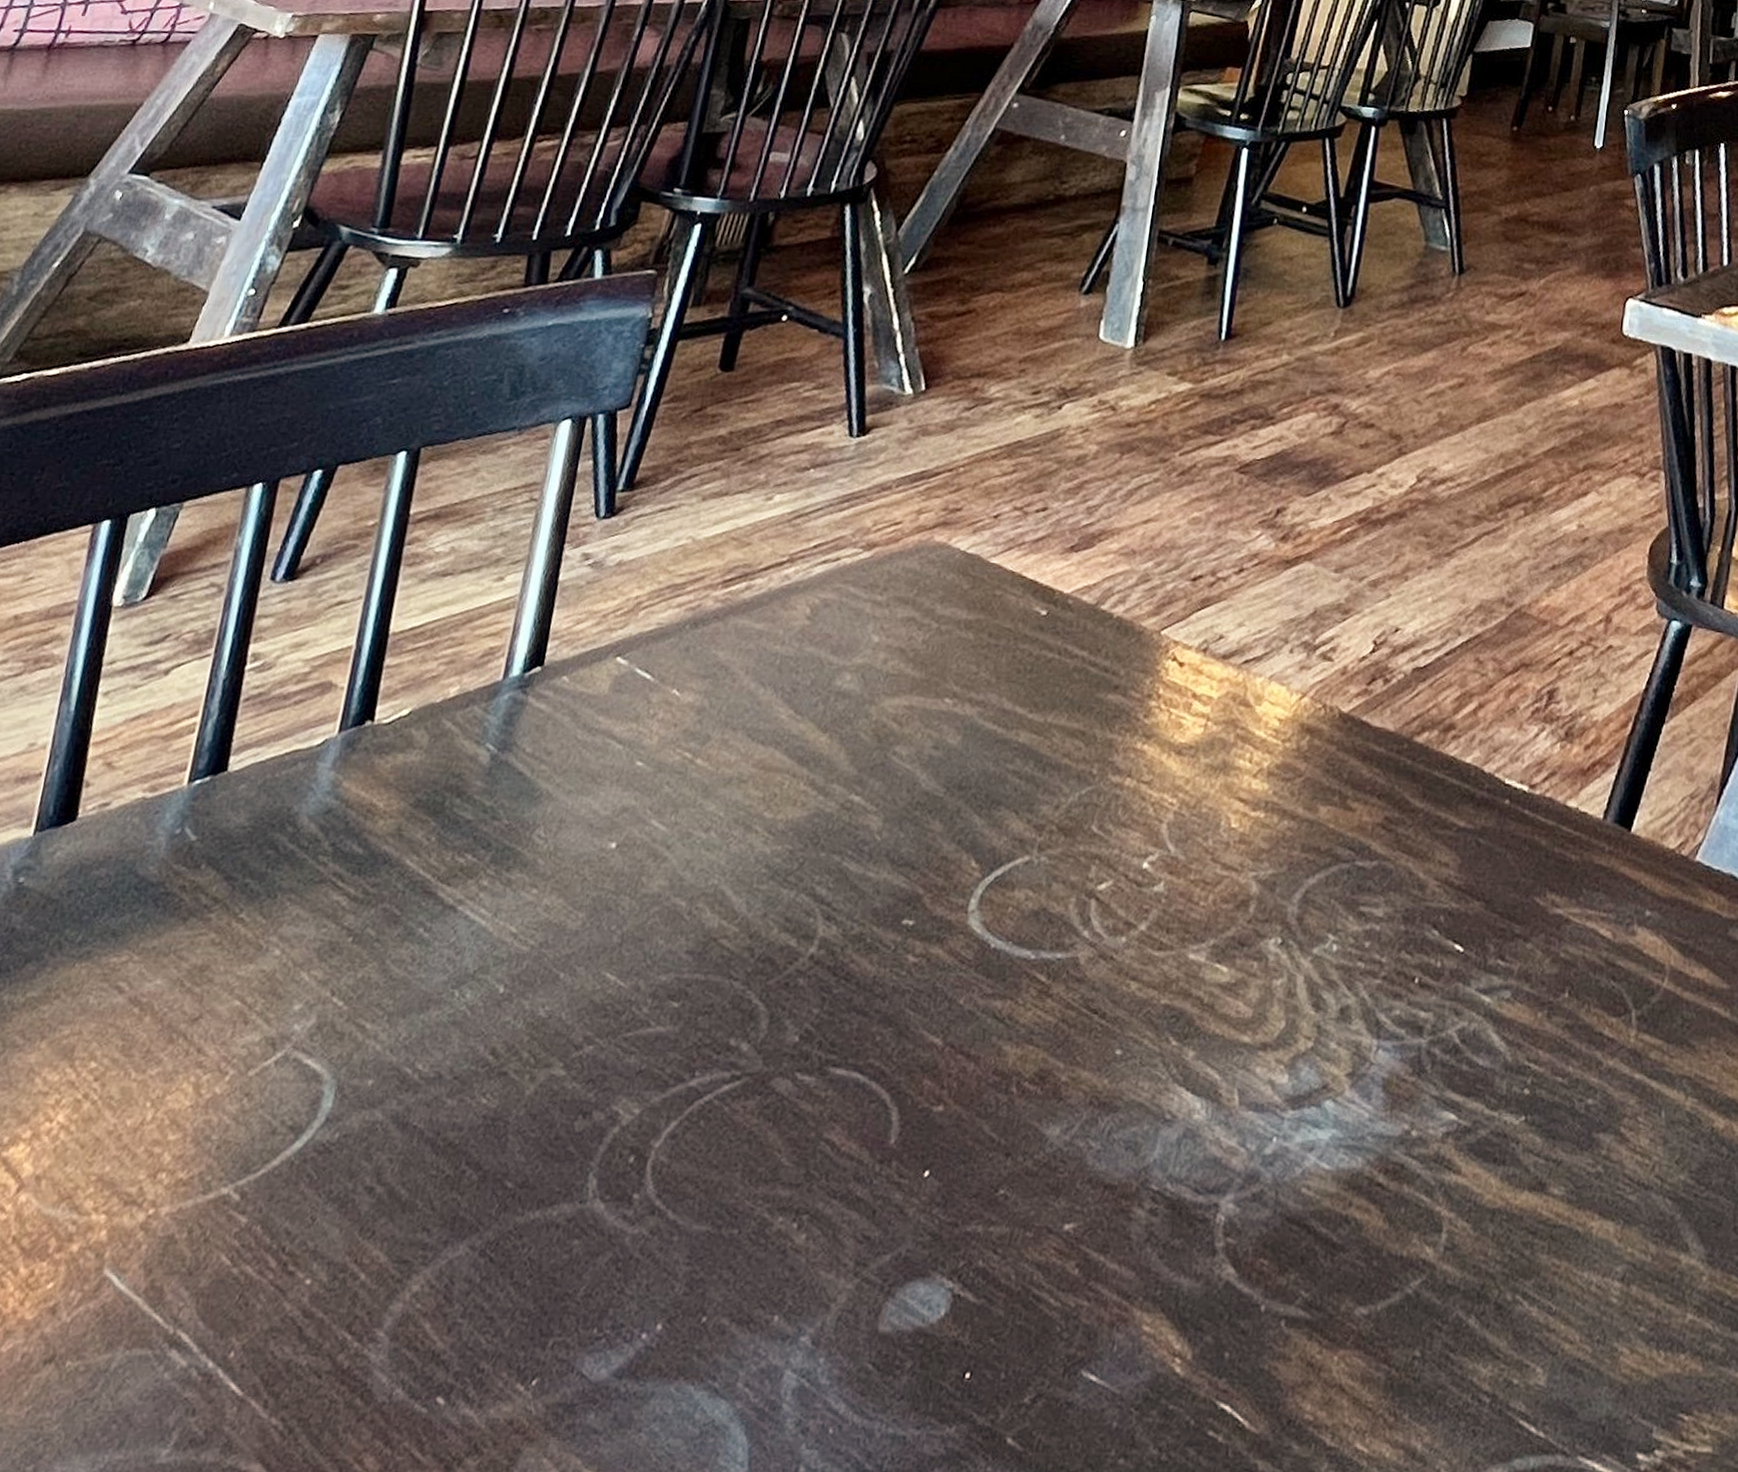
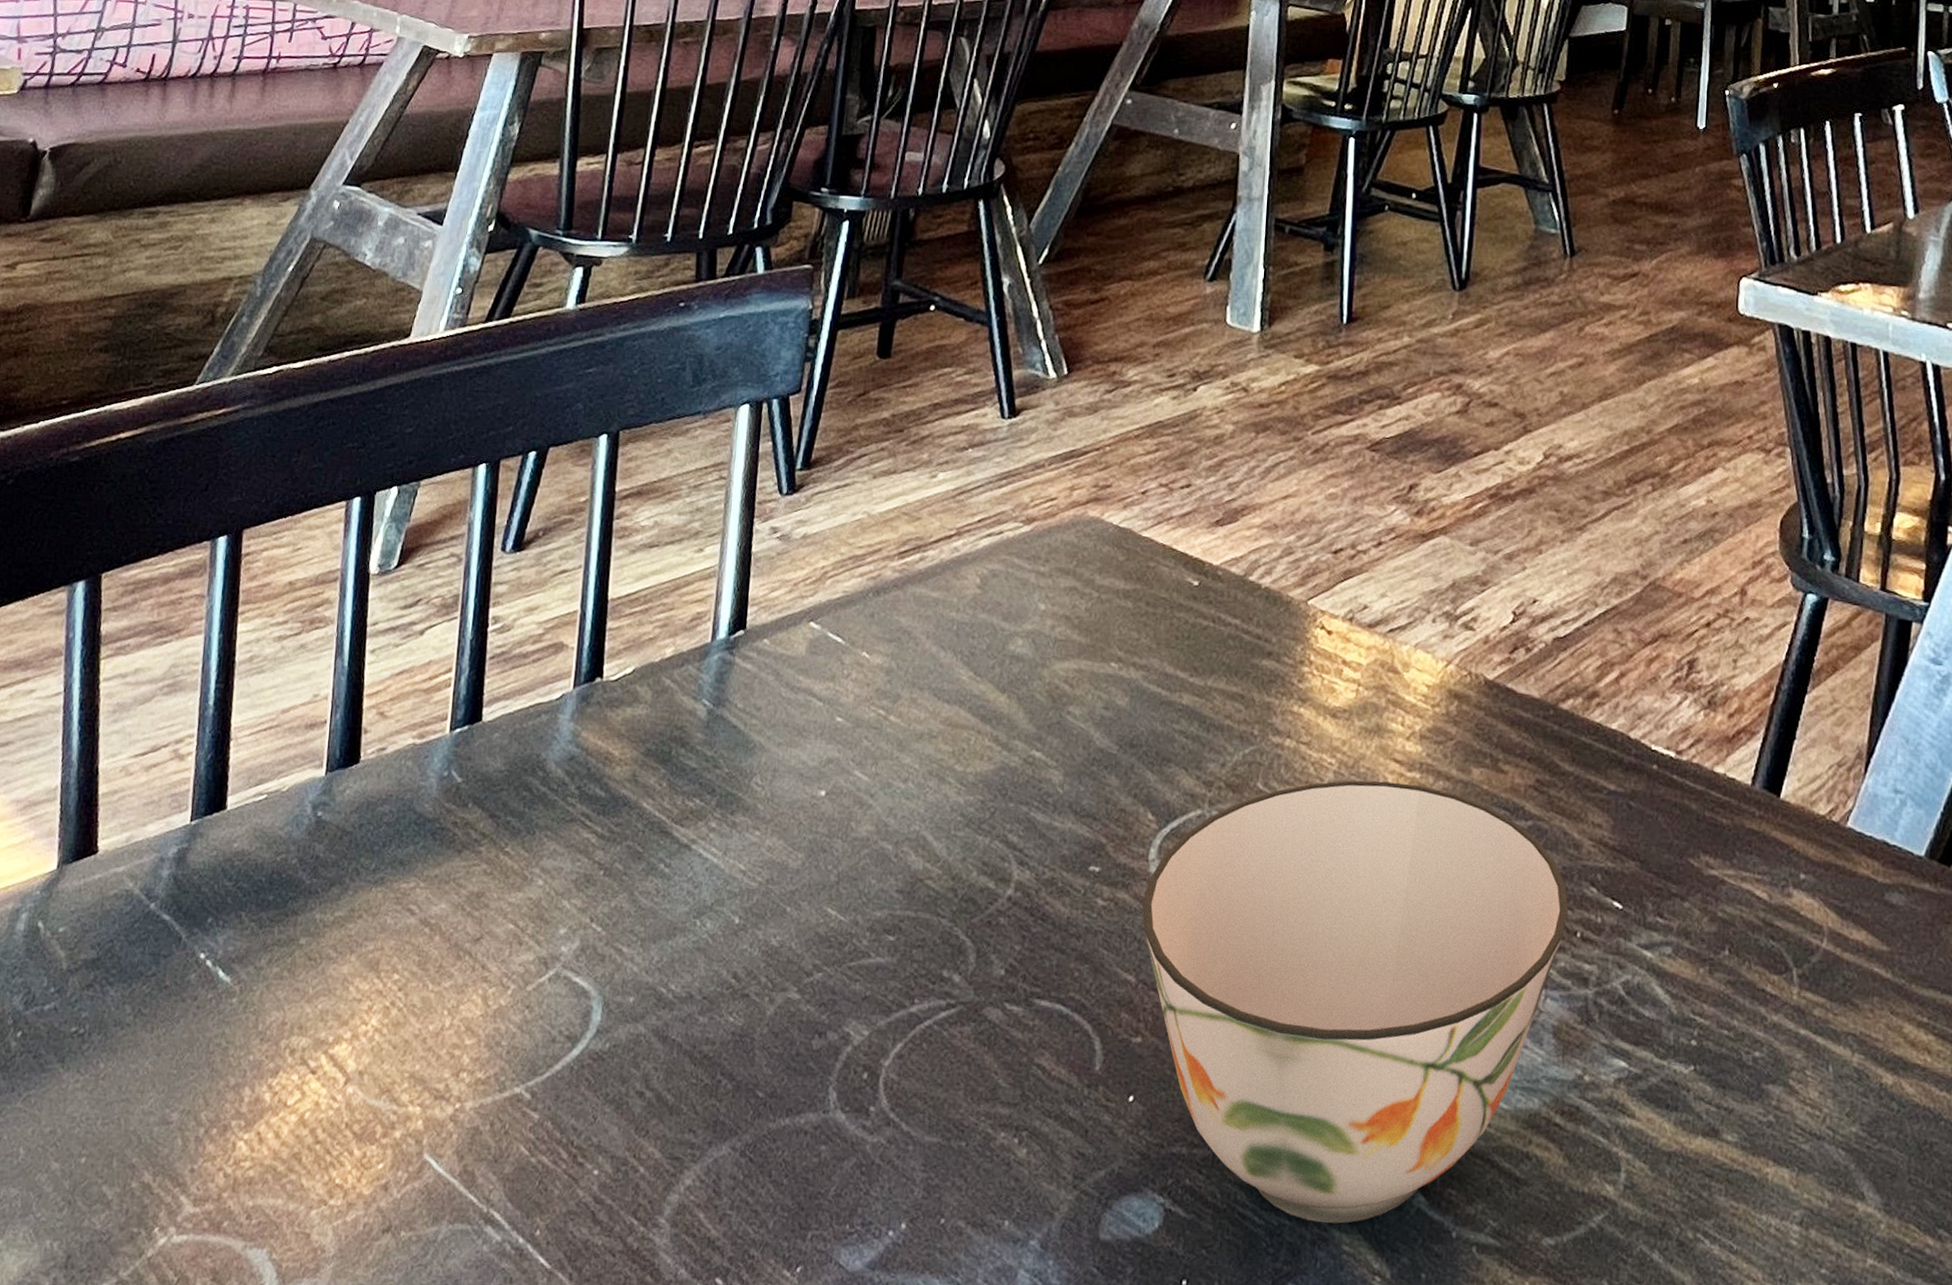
soup bowl: none [956,821,1409,1303] -> present [1142,780,1569,1224]

